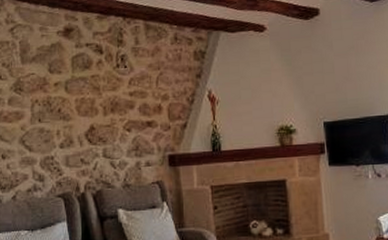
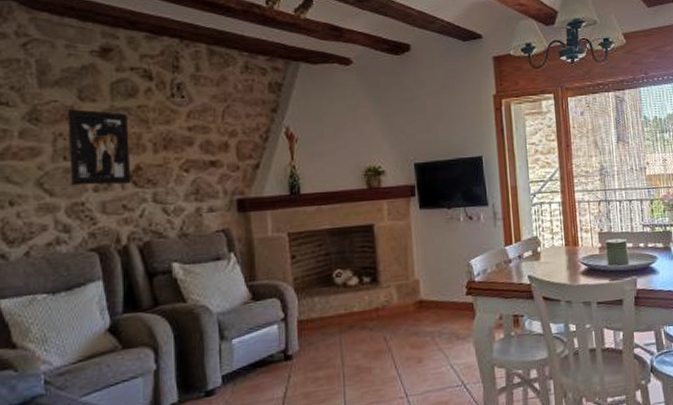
wall art: none [41,80,87,143] -> present [67,109,132,186]

